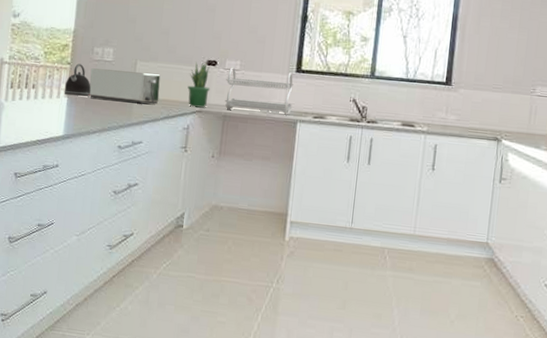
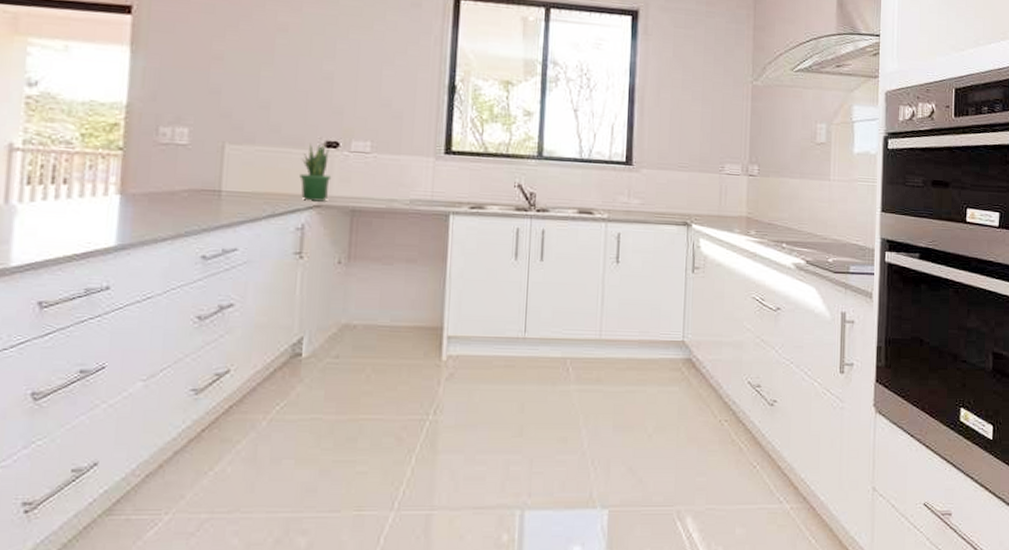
kettle: present [64,63,91,97] -> none [114,148,157,193]
toaster: present [89,68,161,104] -> none [154,154,260,200]
dish rack: present [224,67,293,115] -> none [352,149,442,207]

